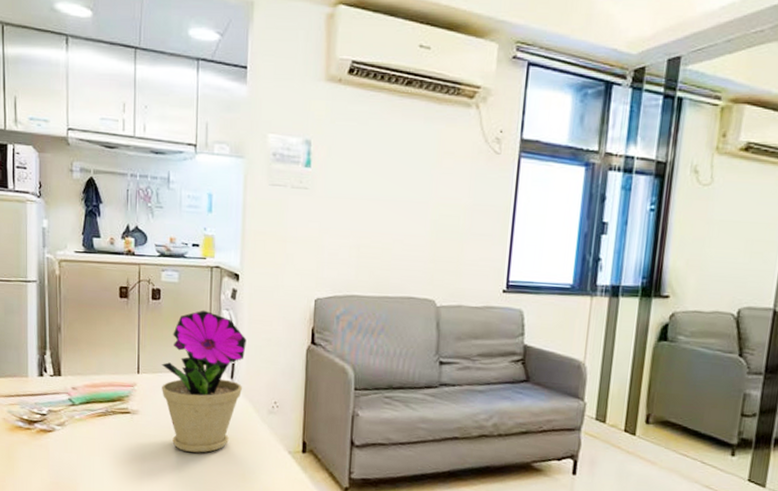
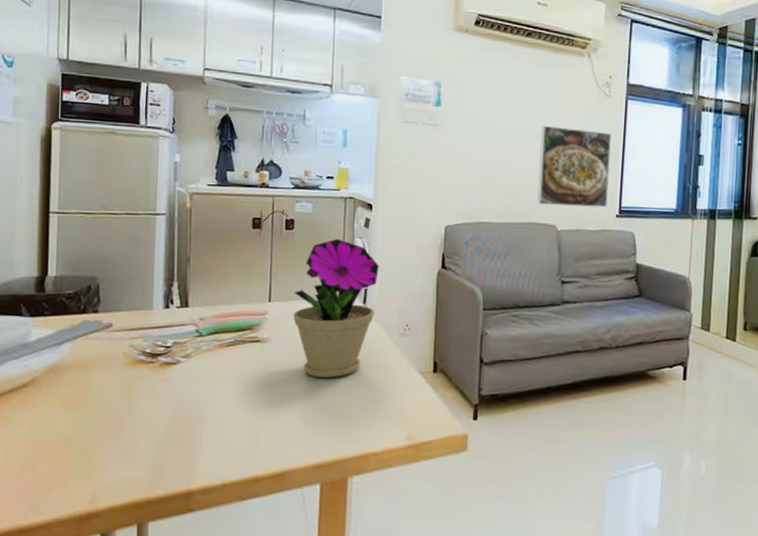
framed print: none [414,188,500,282] -> present [537,125,611,208]

